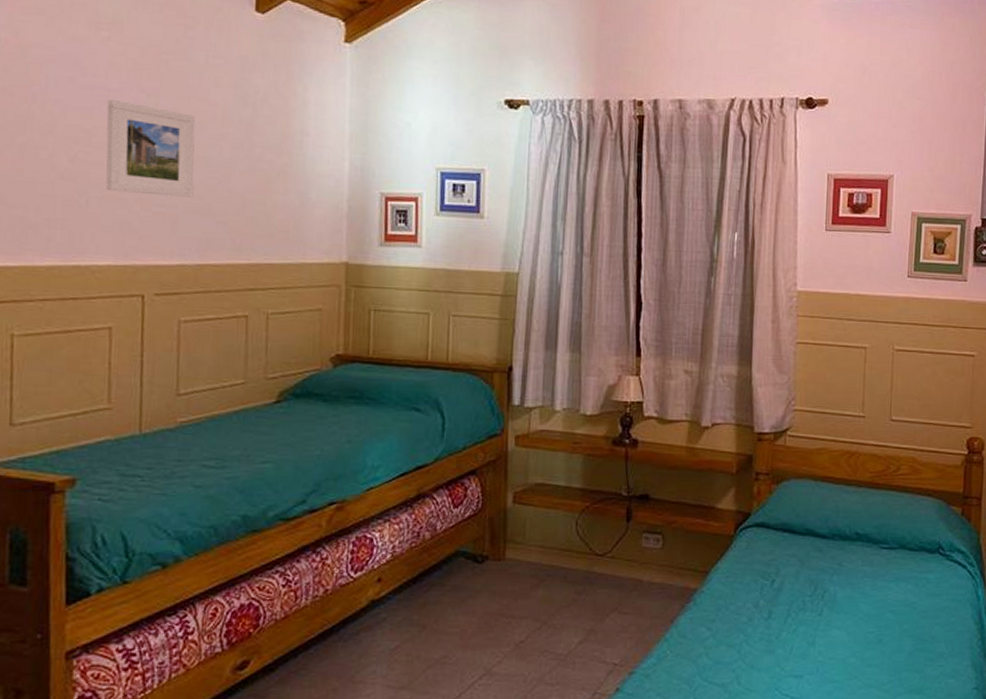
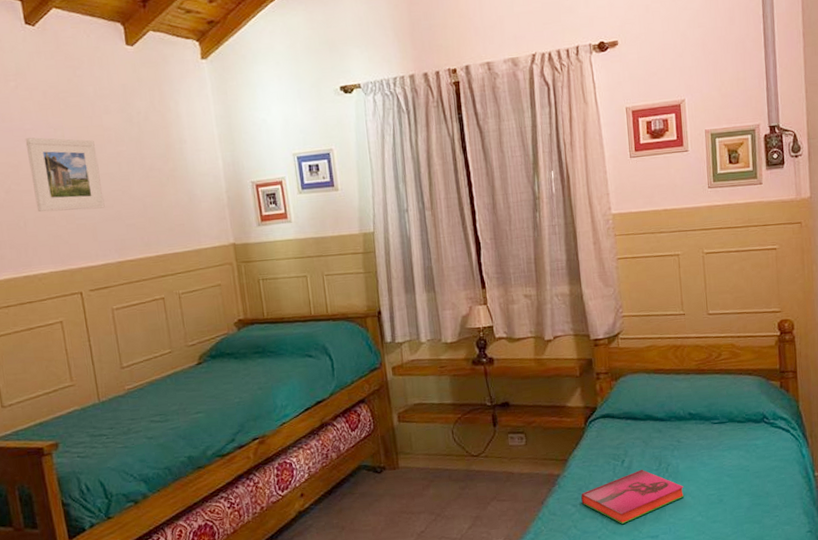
hardback book: none [718,593,839,658] -> present [581,469,684,525]

